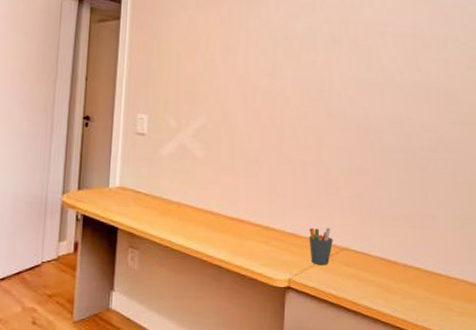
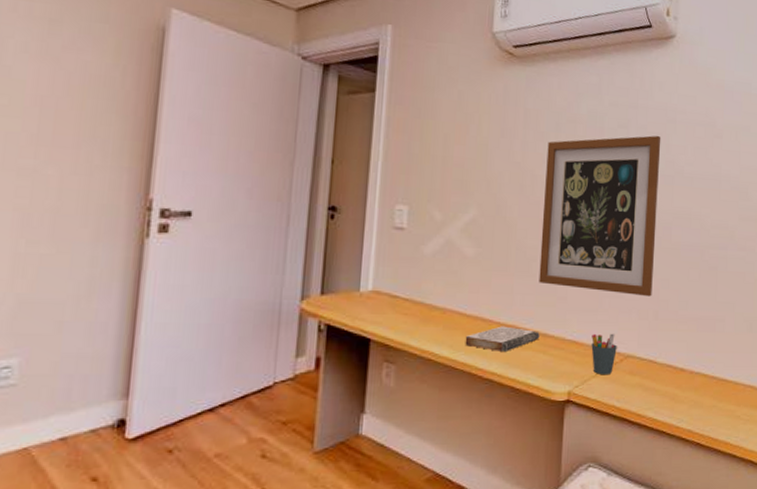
book: none [197,219,262,241] -> present [465,326,540,351]
wall art: none [261,47,372,195] -> present [539,135,661,297]

